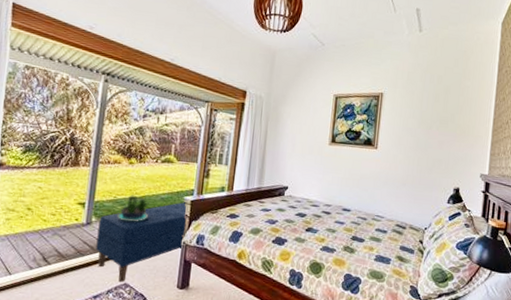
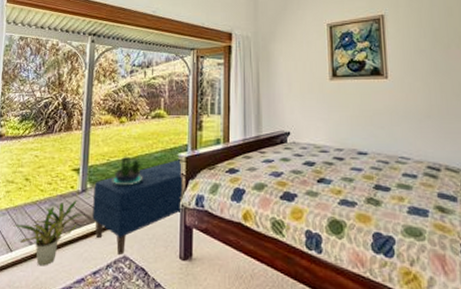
potted plant: none [12,232,89,289] -> present [12,200,85,266]

